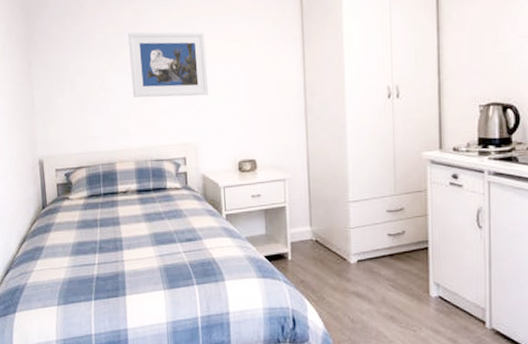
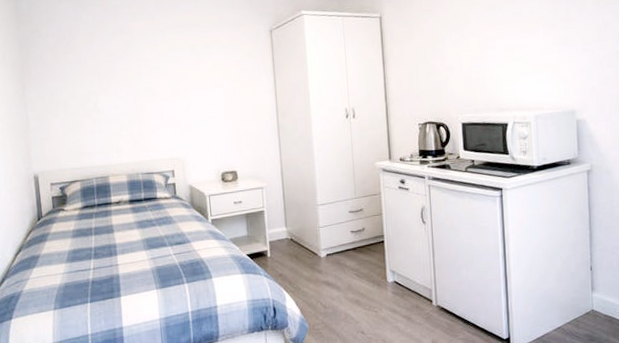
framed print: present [128,31,209,98] -> none [118,60,194,118]

